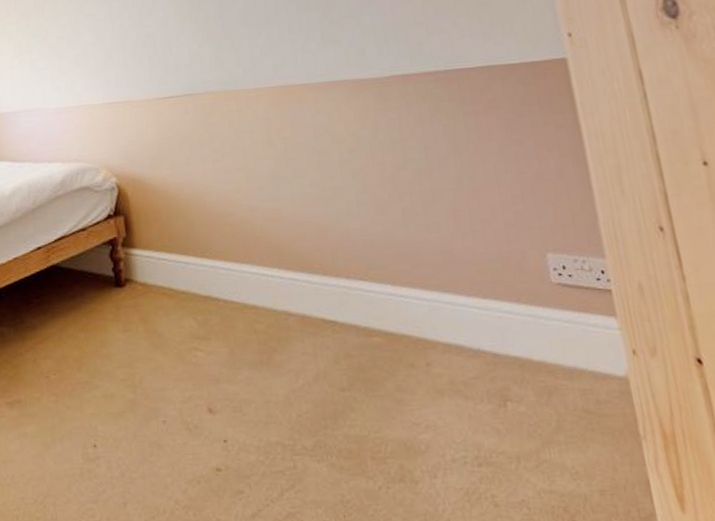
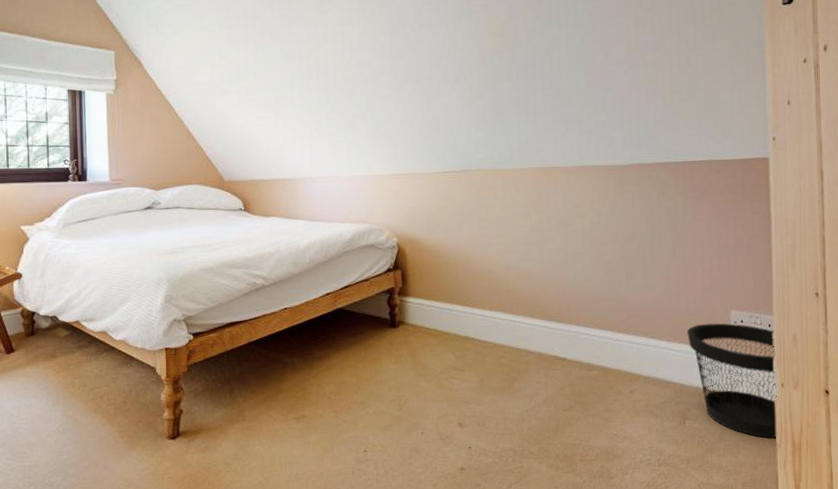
wastebasket: none [491,270,638,427] -> present [687,323,777,438]

